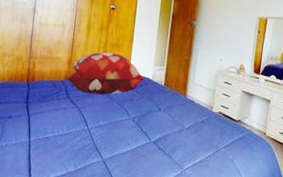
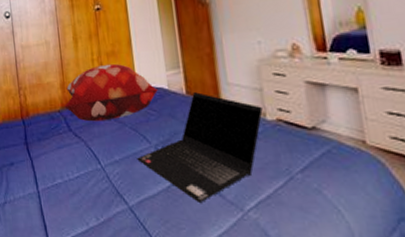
laptop computer: none [117,85,212,161] -> present [137,92,263,202]

